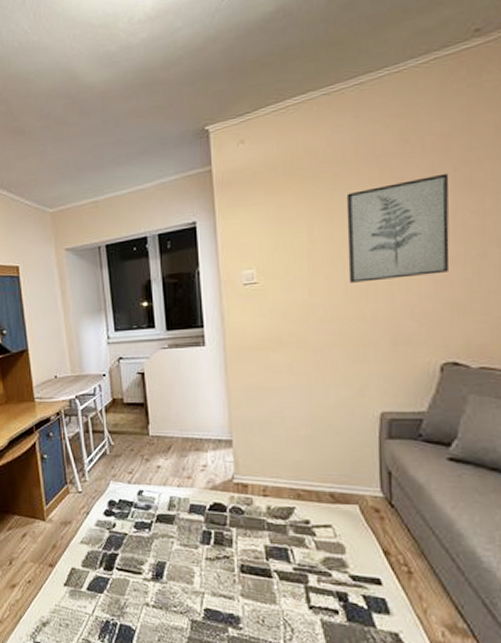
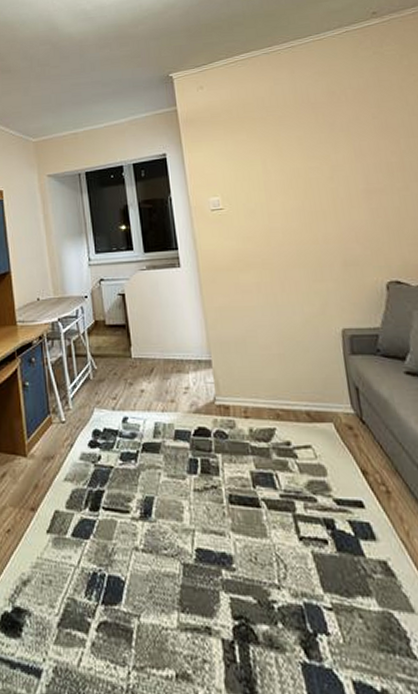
wall art: present [346,173,450,283] -> none [290,120,381,210]

